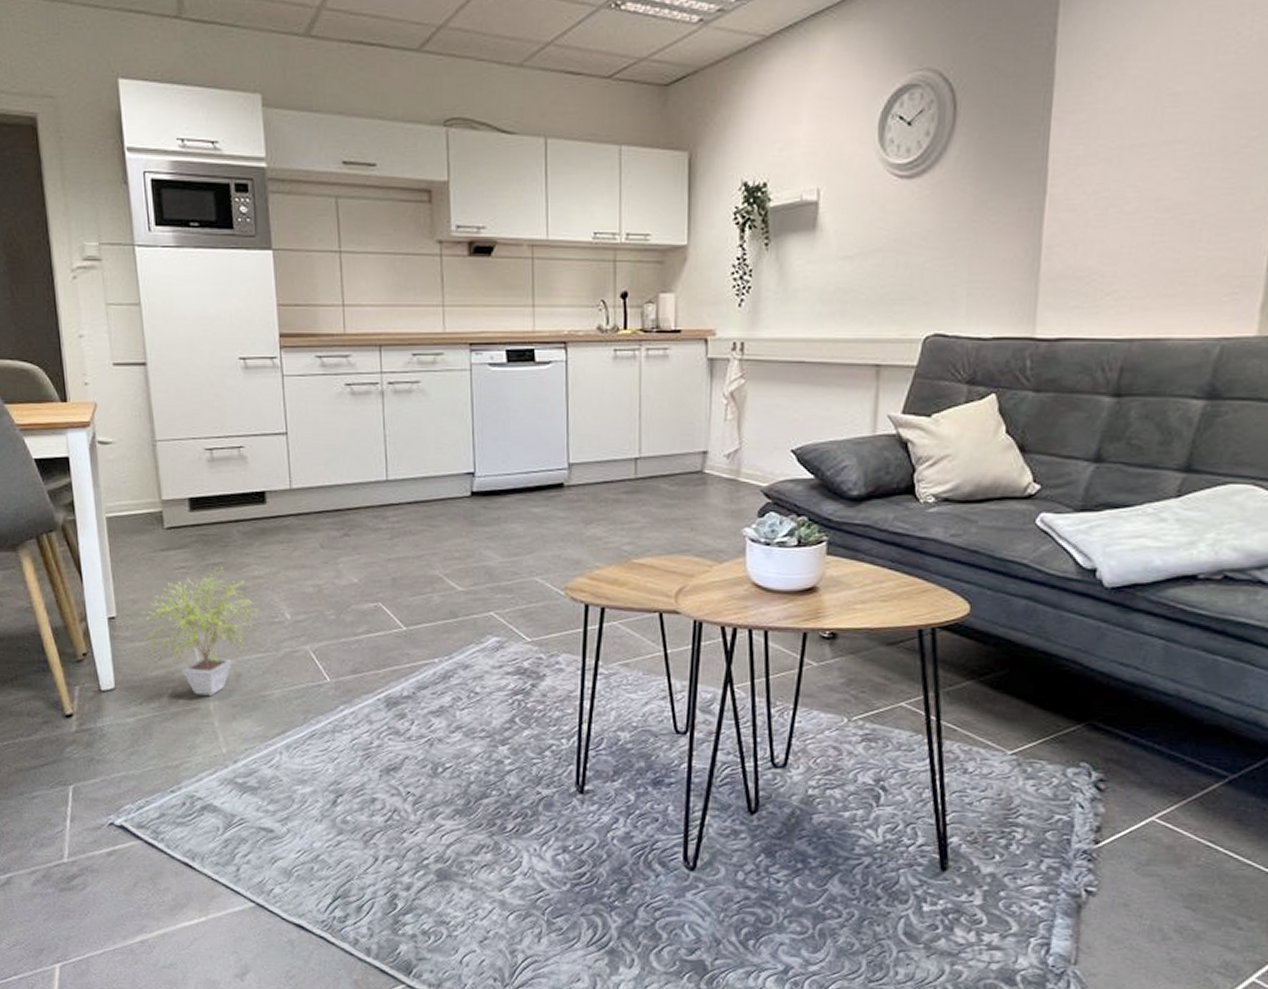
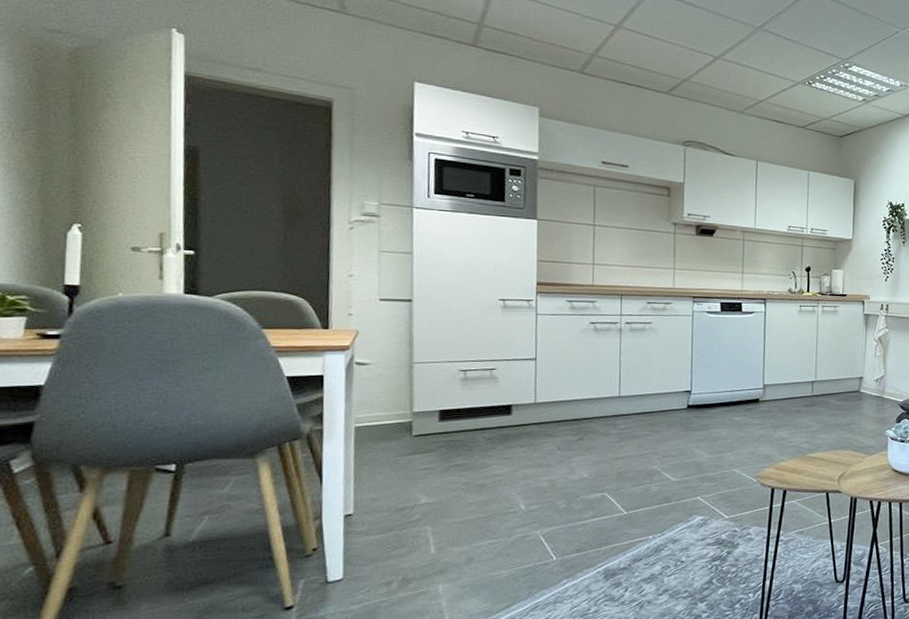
potted plant: present [143,567,259,696] -> none [379,468,496,580]

